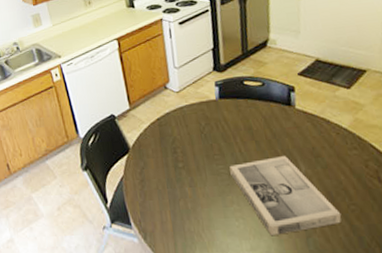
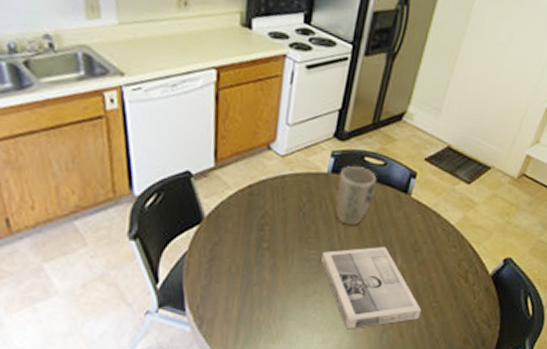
plant pot: none [226,90,261,141] -> present [334,166,377,226]

